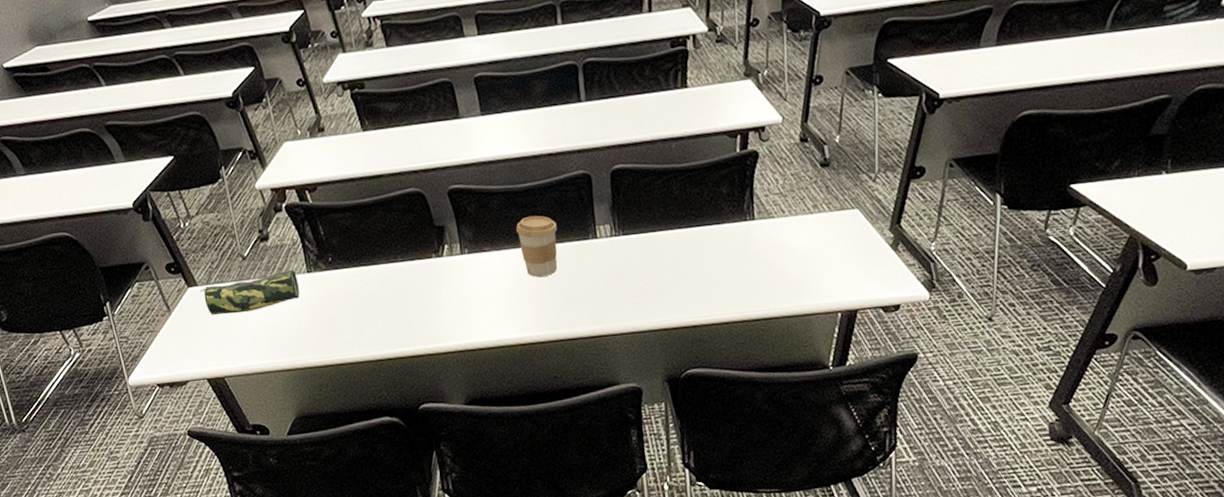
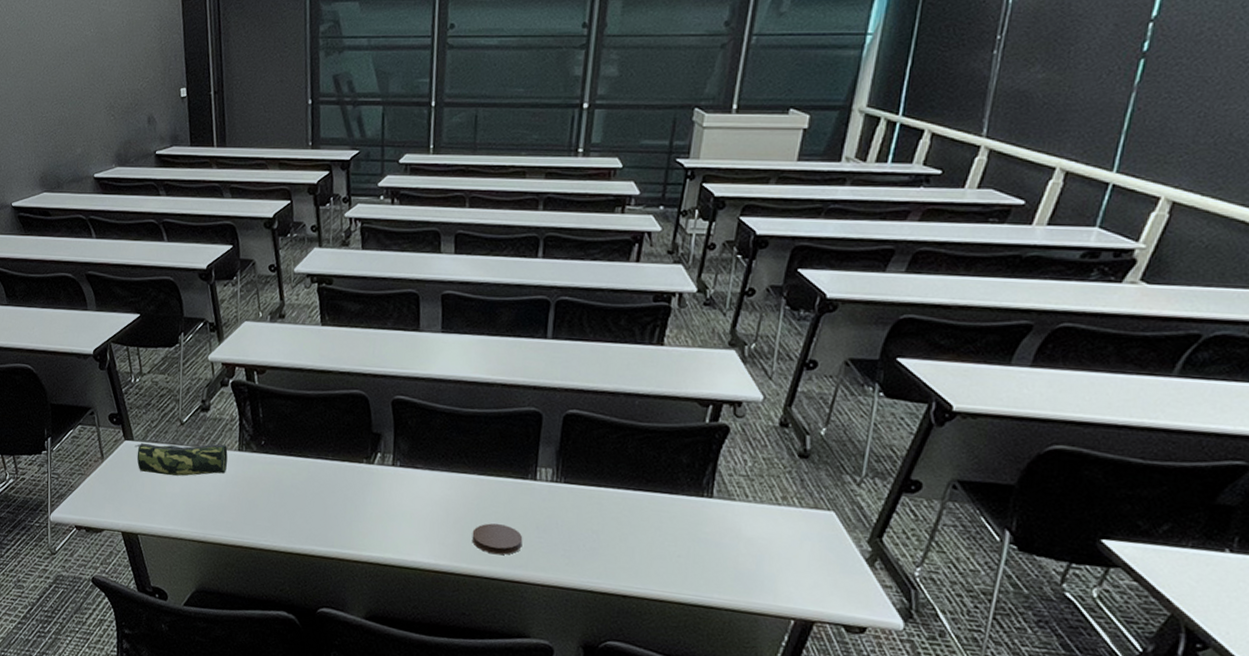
coffee cup: present [515,215,558,278] -> none [452,442,497,508]
coaster: none [548,286,596,316] -> present [471,523,523,555]

